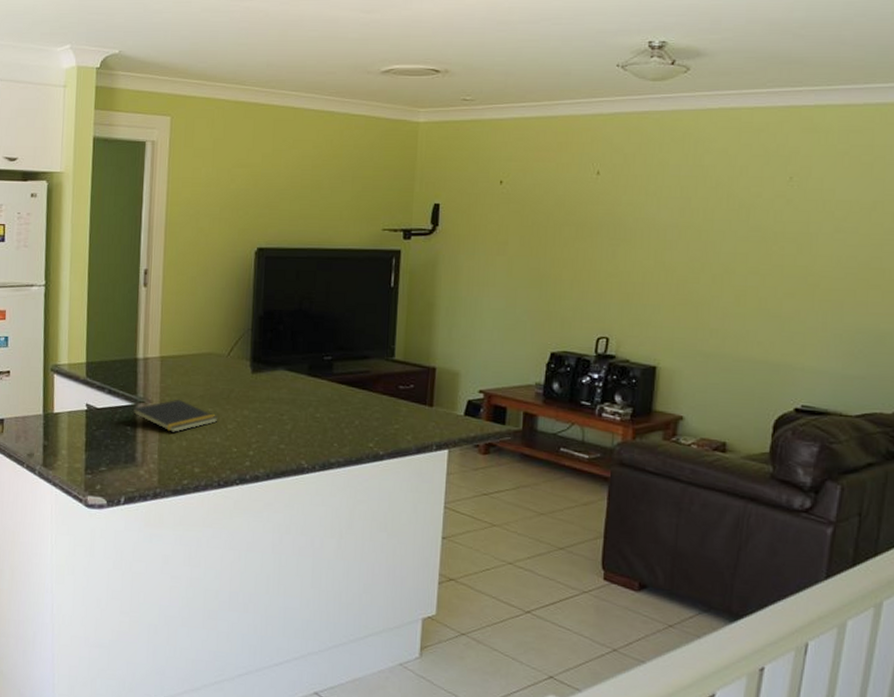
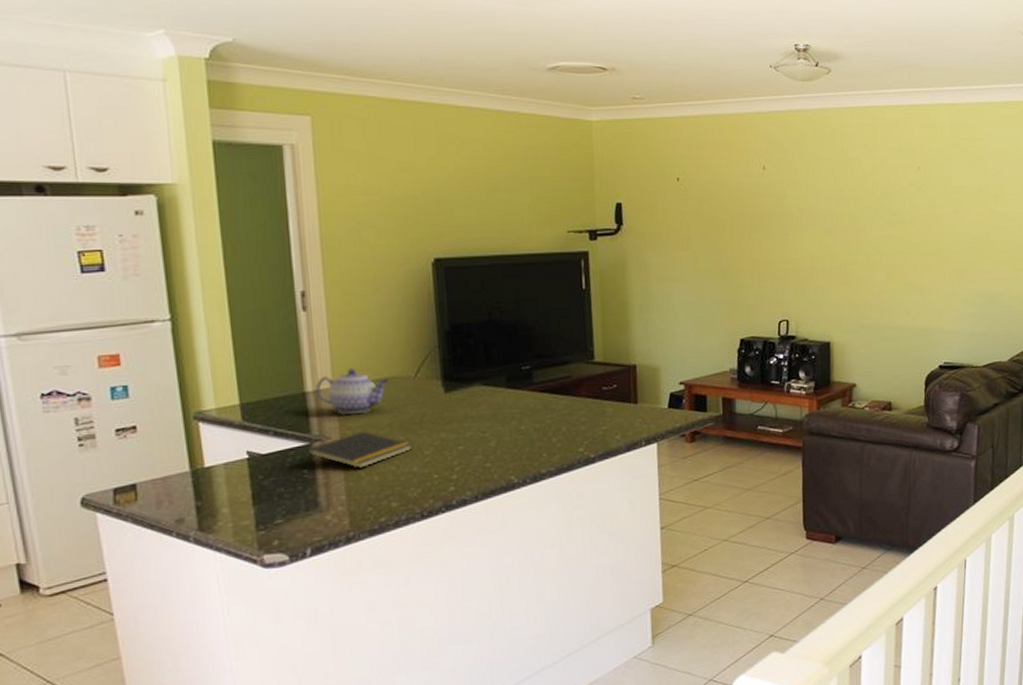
teapot: none [146,341,206,384] -> present [316,368,389,416]

